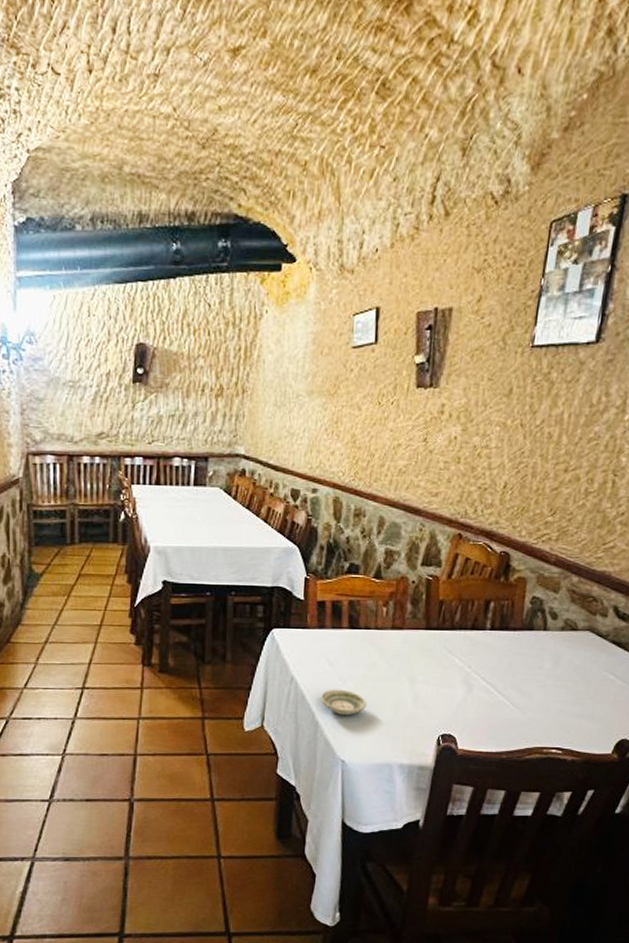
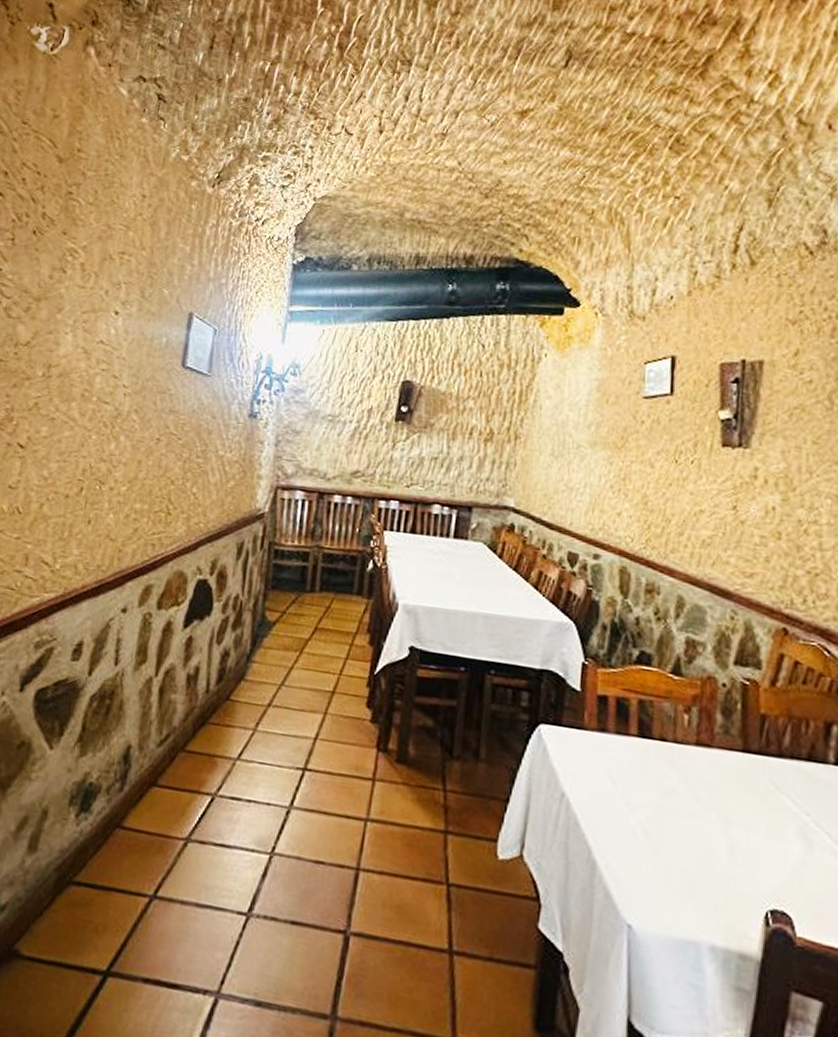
saucer: present [320,689,367,716] -> none [598,817,664,860]

